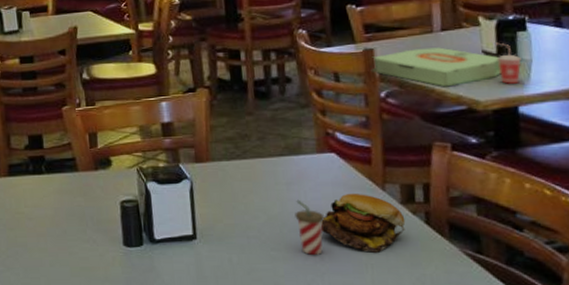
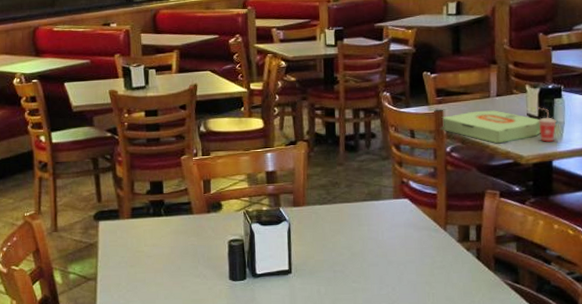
beverage cup: present [294,199,325,255] -> none [373,239,397,286]
burger: present [320,193,406,253] -> none [393,233,461,283]

